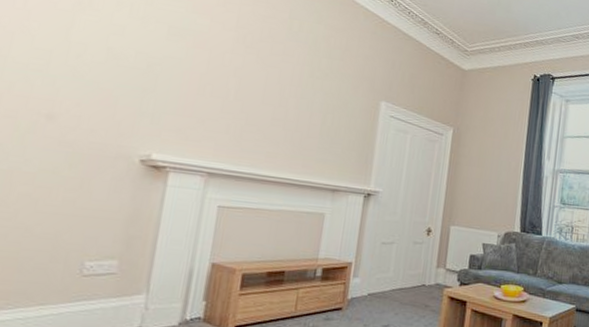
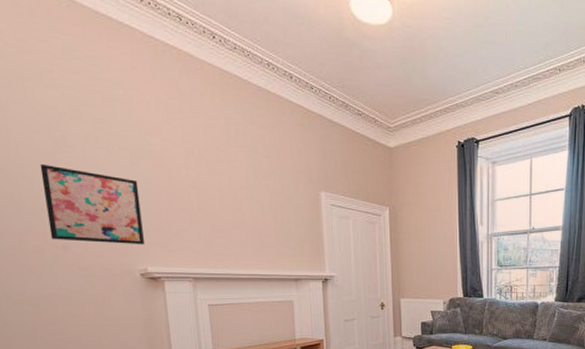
wall art: none [34,21,169,128] -> present [40,163,144,245]

